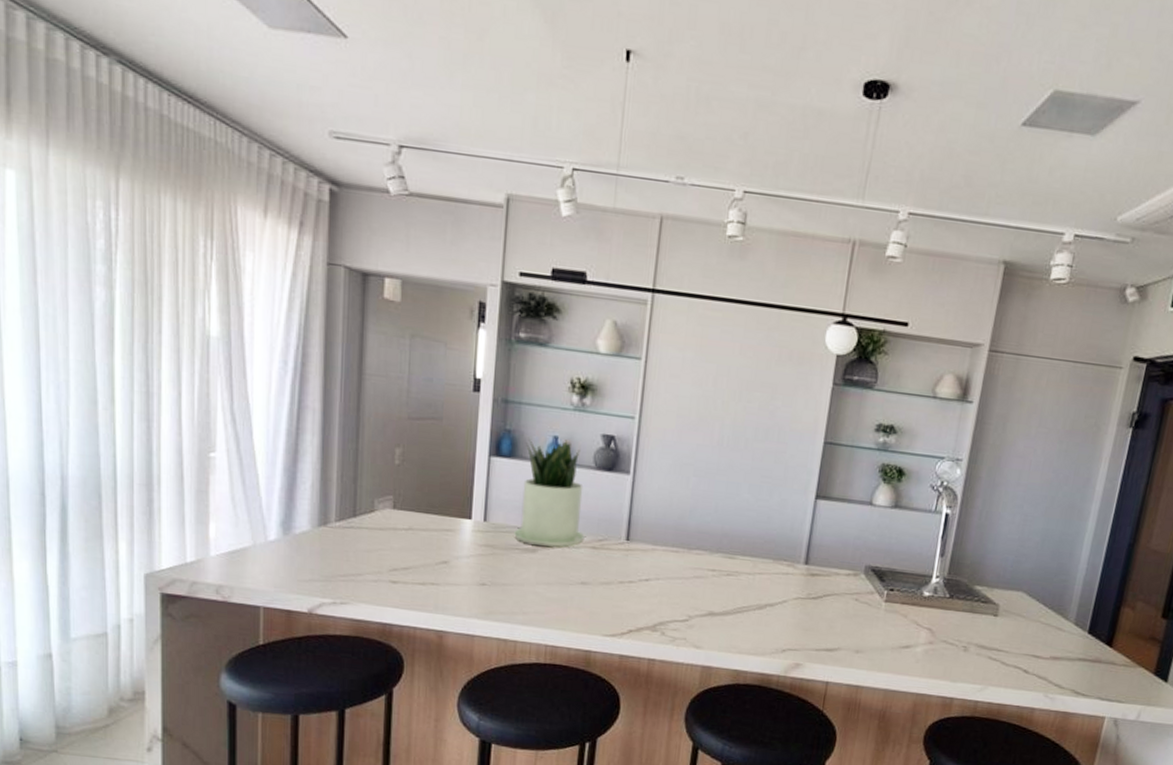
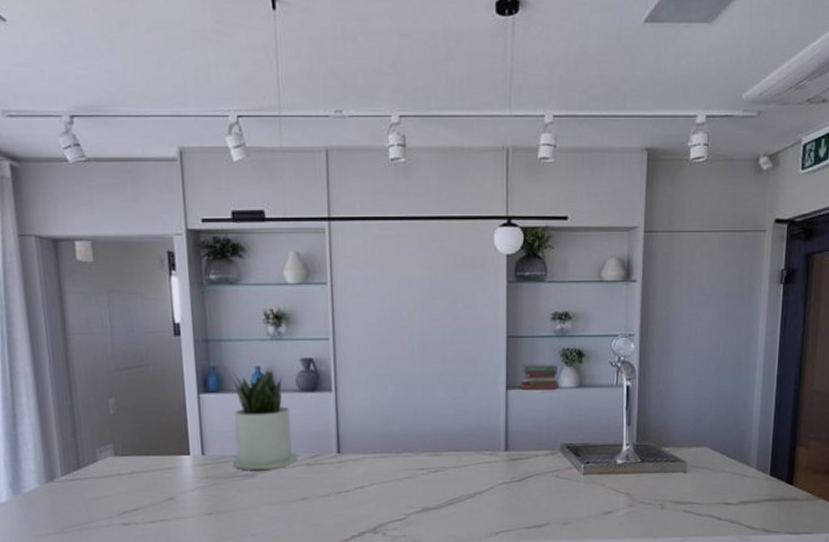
books: none [830,474,875,507] -> present [519,363,559,391]

